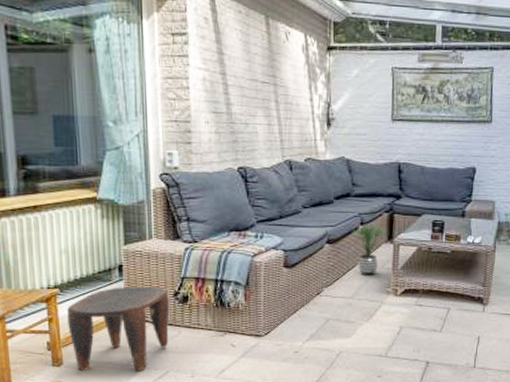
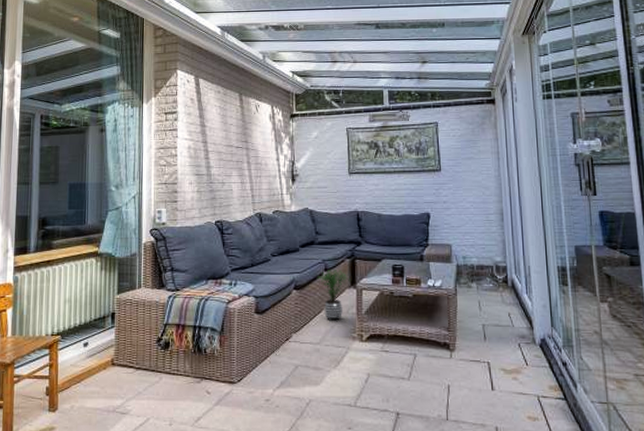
stool: present [67,286,170,372] -> none [65,332,153,418]

